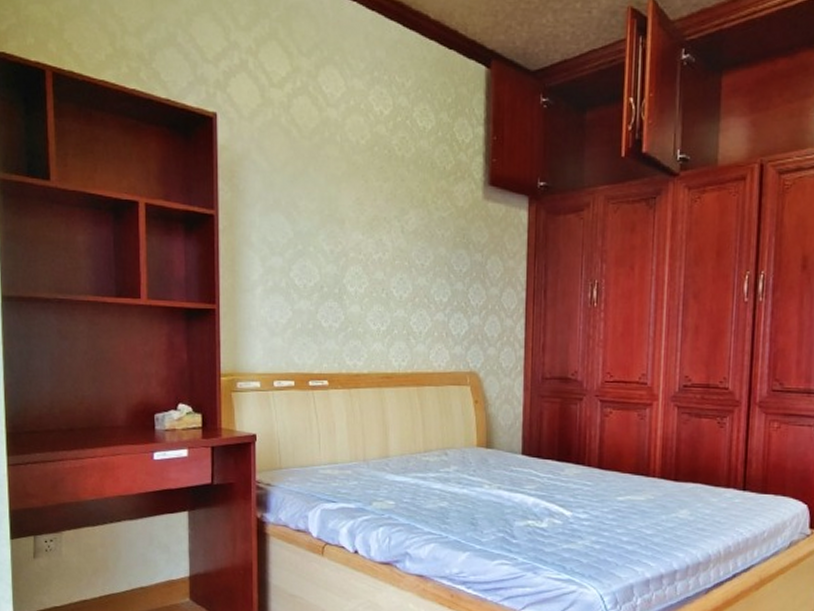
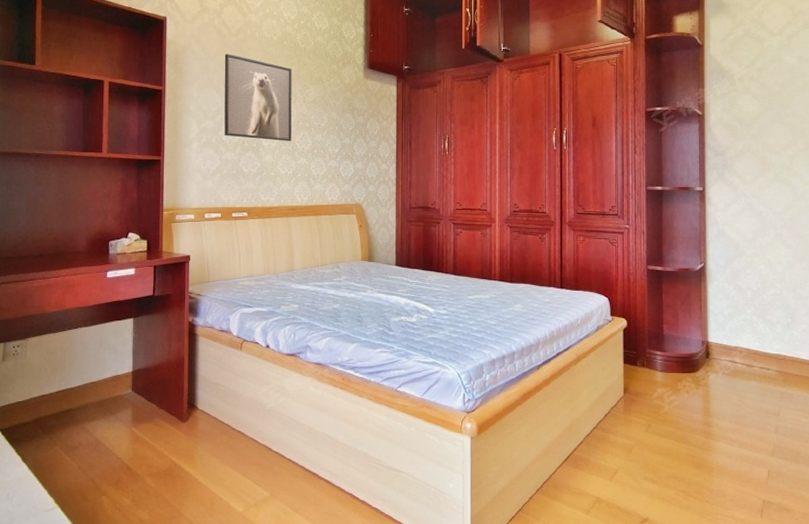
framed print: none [295,164,386,286] -> present [224,53,292,141]

